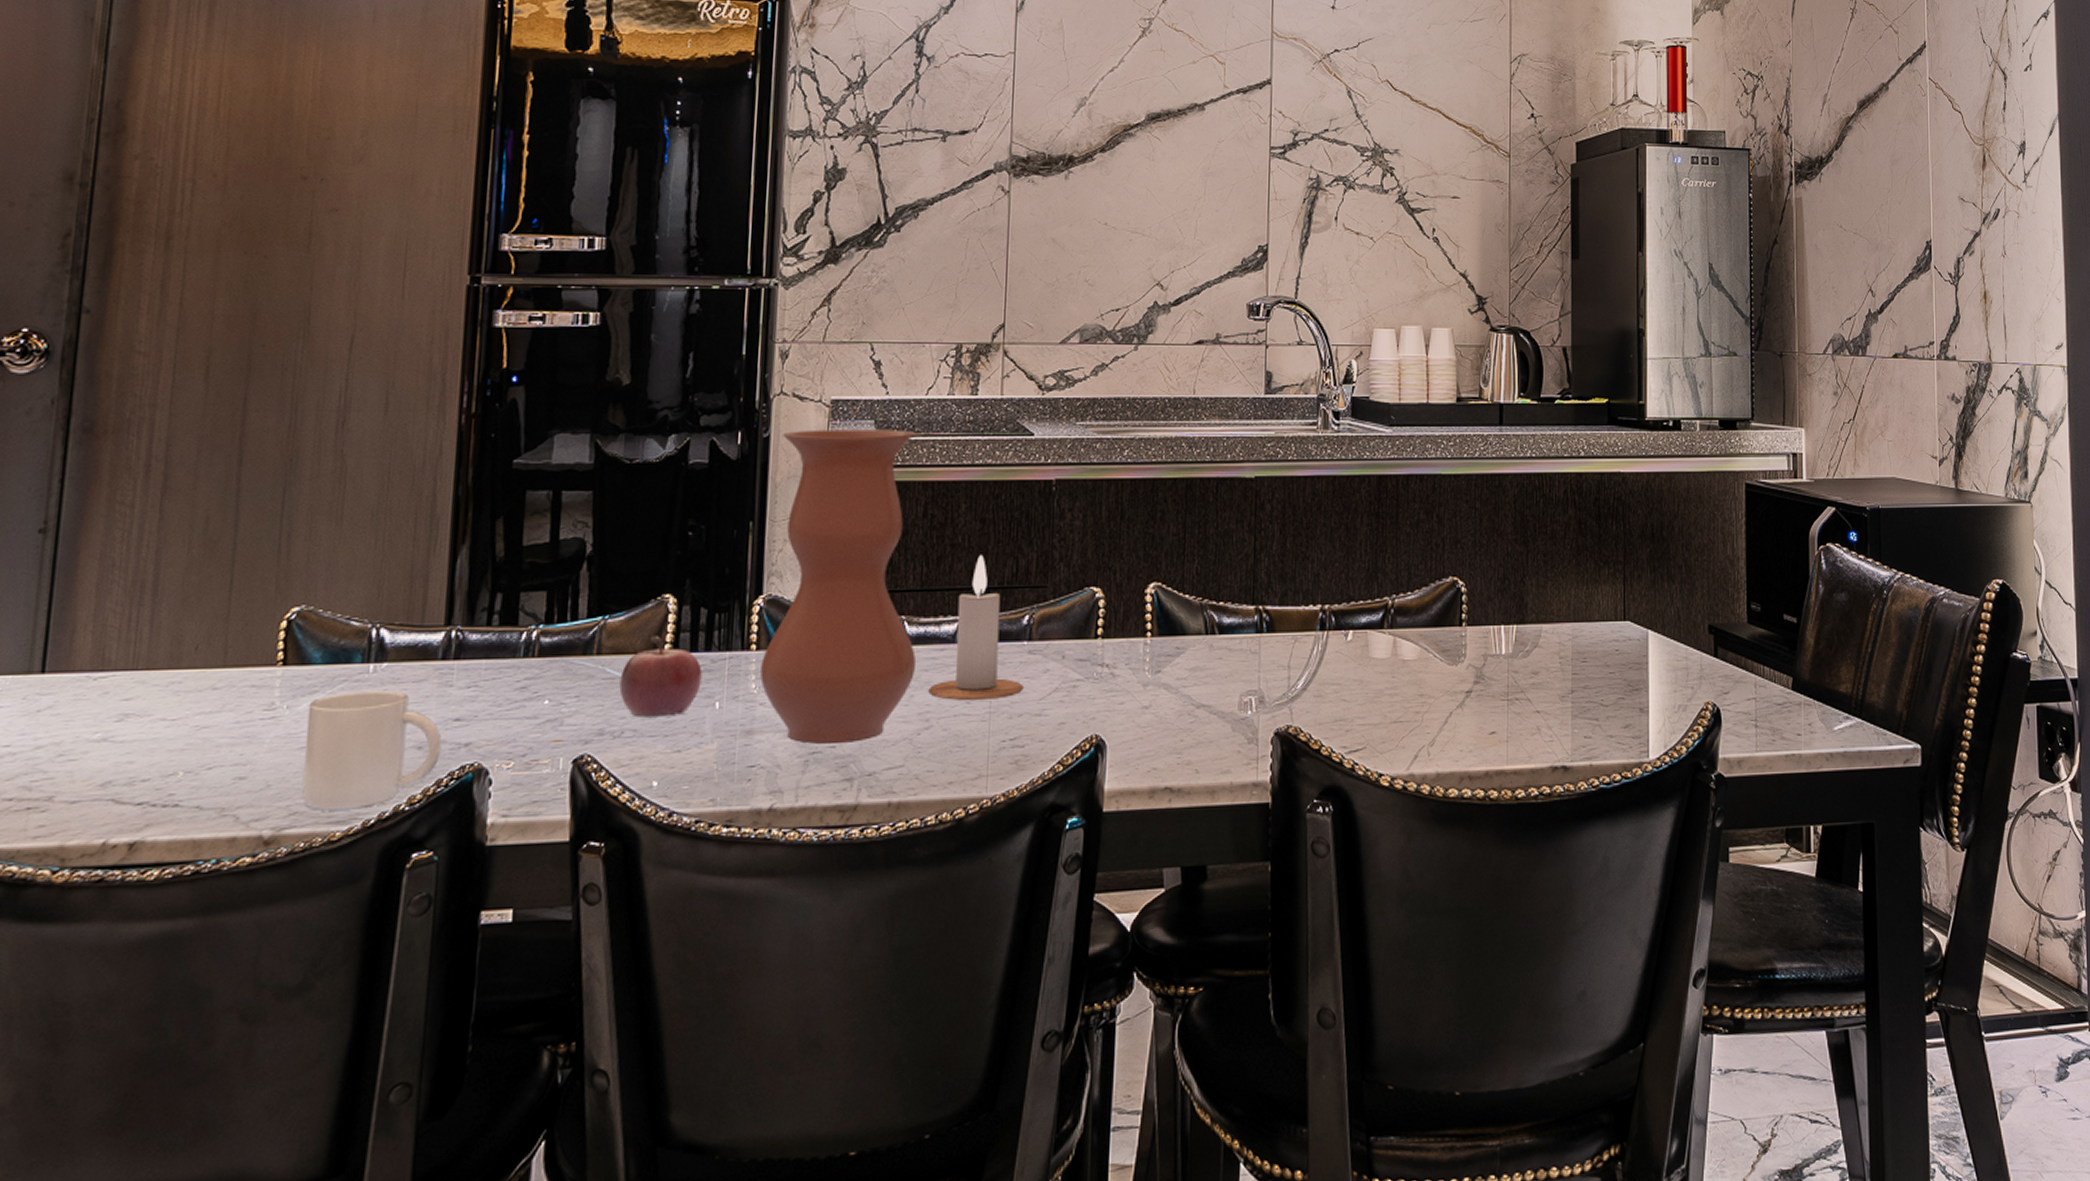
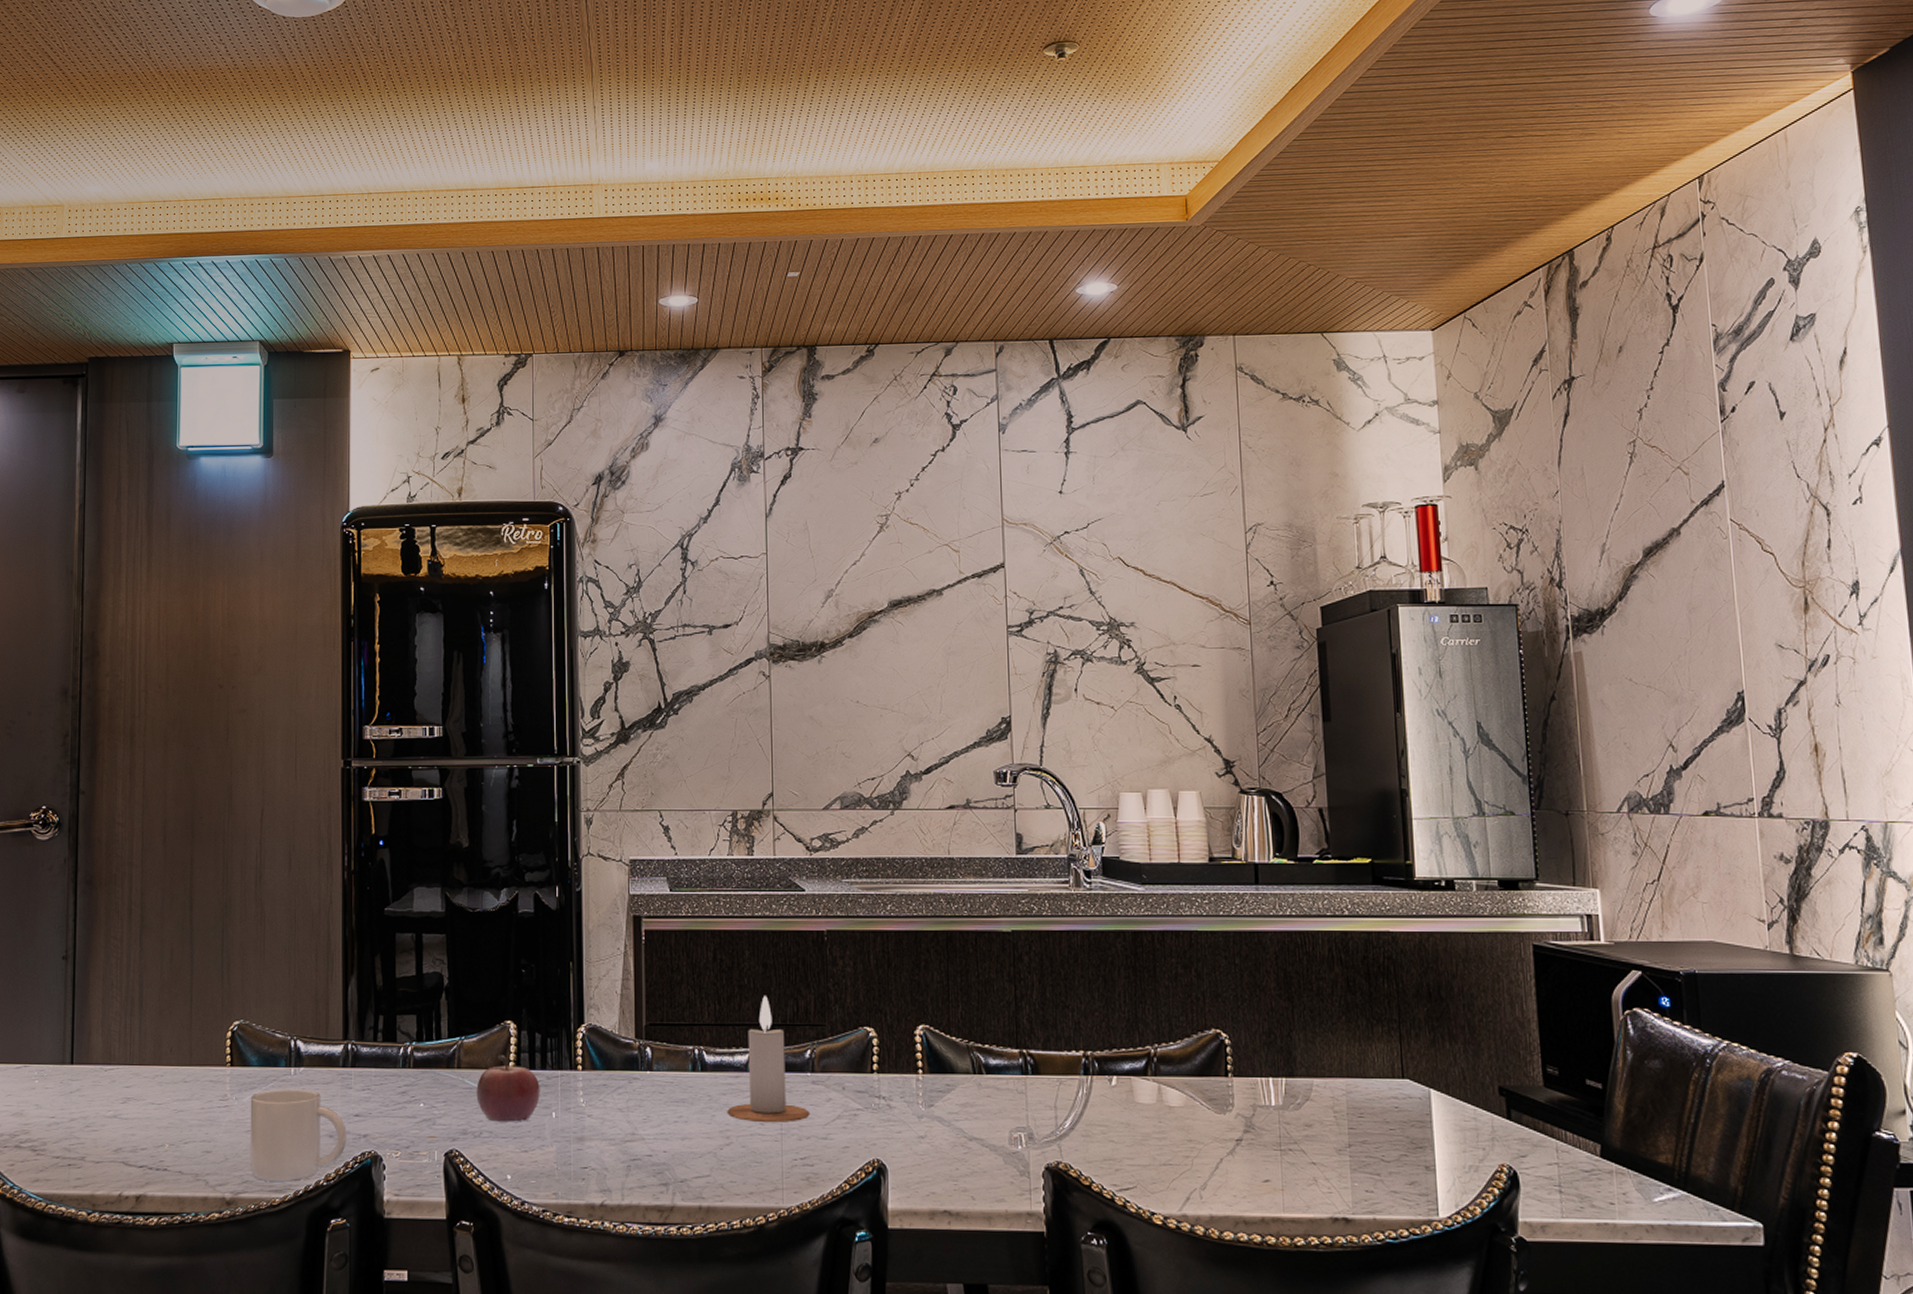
vase: present [760,429,917,744] -> none [587,885,716,1153]

